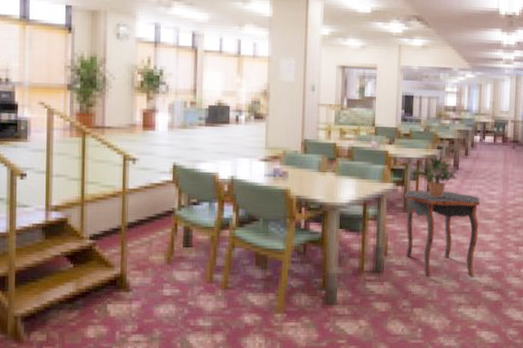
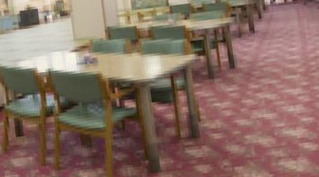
side table: present [405,191,480,278] -> none [207,54,289,136]
potted plant: present [418,154,459,198] -> none [216,22,256,62]

